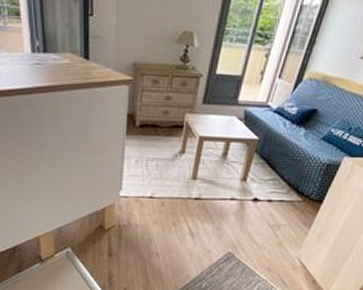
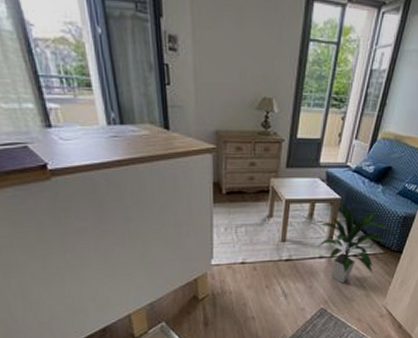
indoor plant: none [230,141,309,229] -> present [318,200,389,284]

